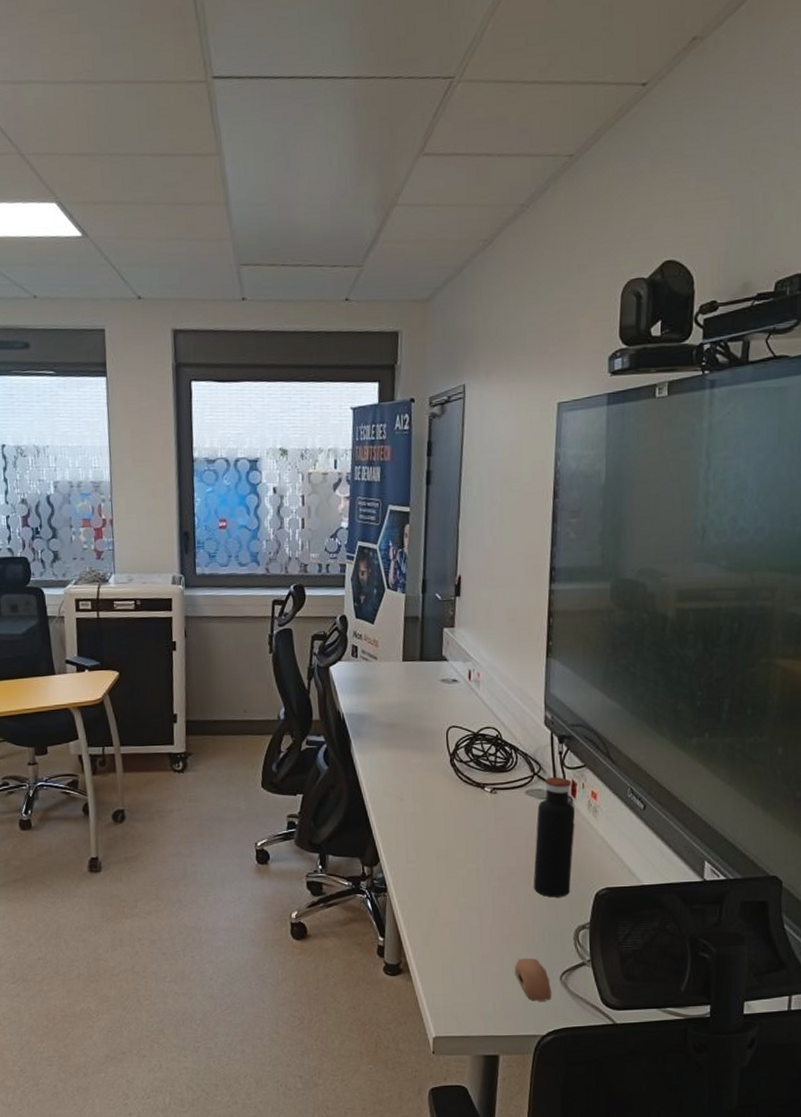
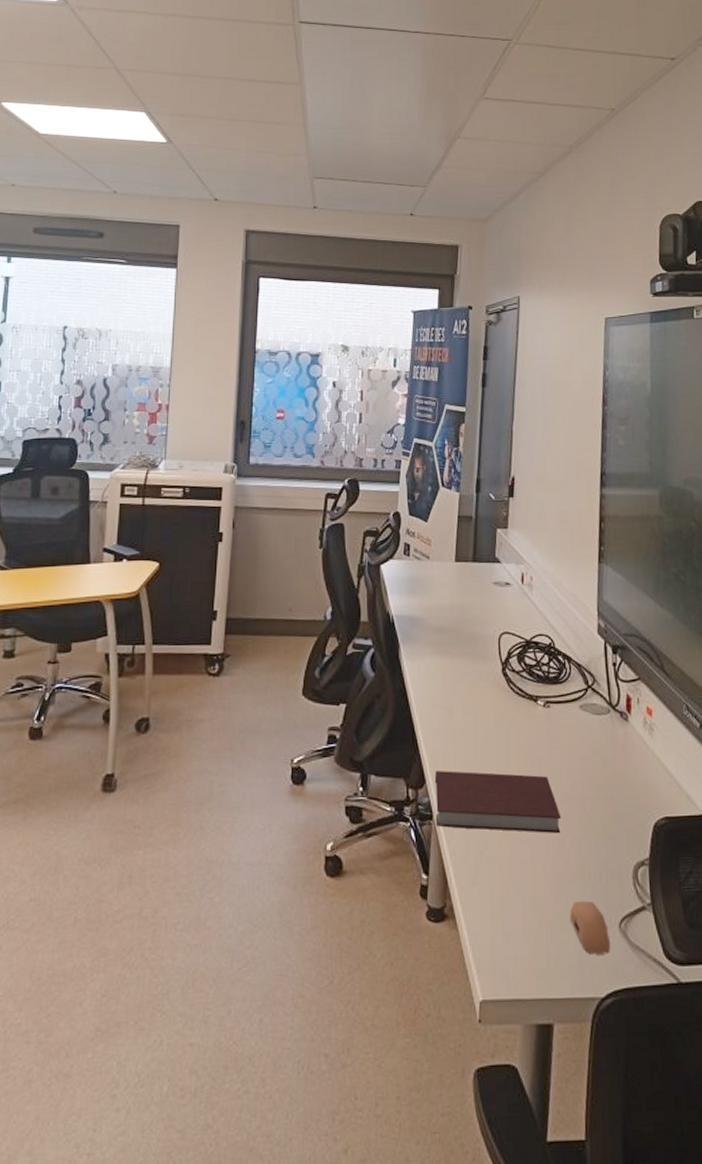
notebook: none [387,850,506,902] -> present [434,771,561,833]
water bottle: present [533,777,576,898] -> none [588,691,631,828]

